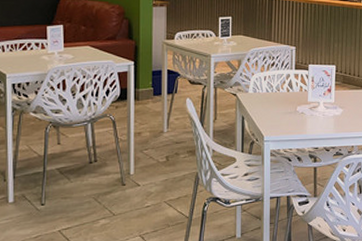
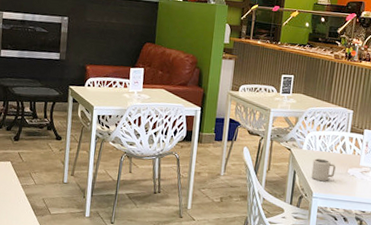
cup: none [260,100,284,124] -> present [311,158,336,182]

